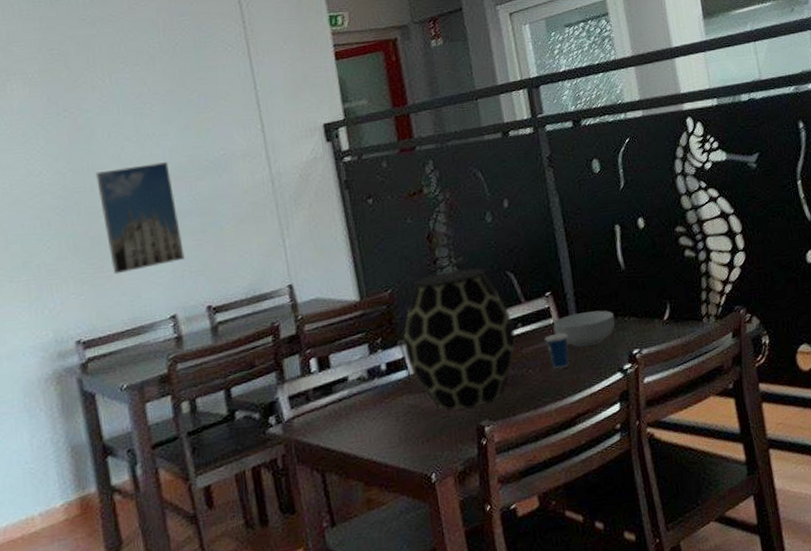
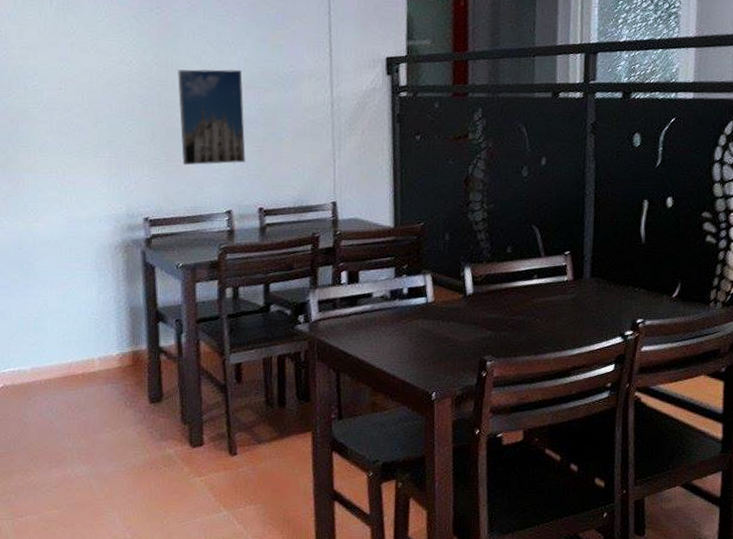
vase: present [403,268,516,411] -> none [426,215,530,343]
cup: present [545,318,569,369] -> none [556,276,578,324]
cereal bowl: present [554,310,615,347] -> none [567,276,625,308]

